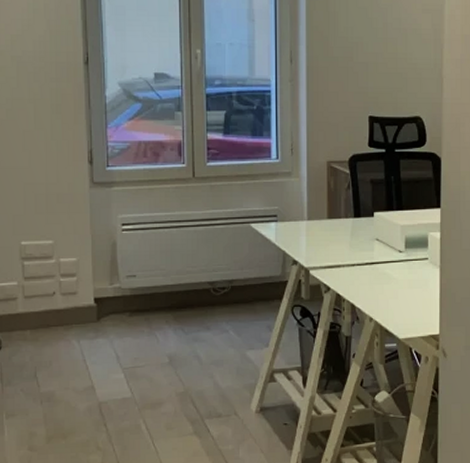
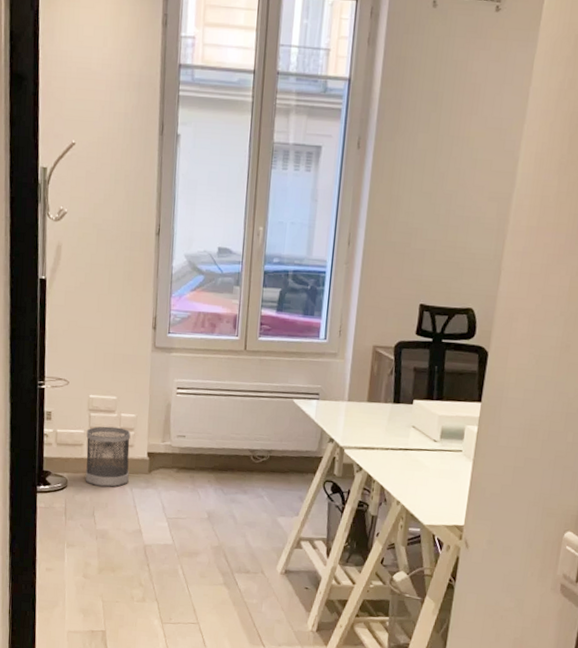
wastebasket: none [20,274,75,343] -> present [85,426,131,487]

